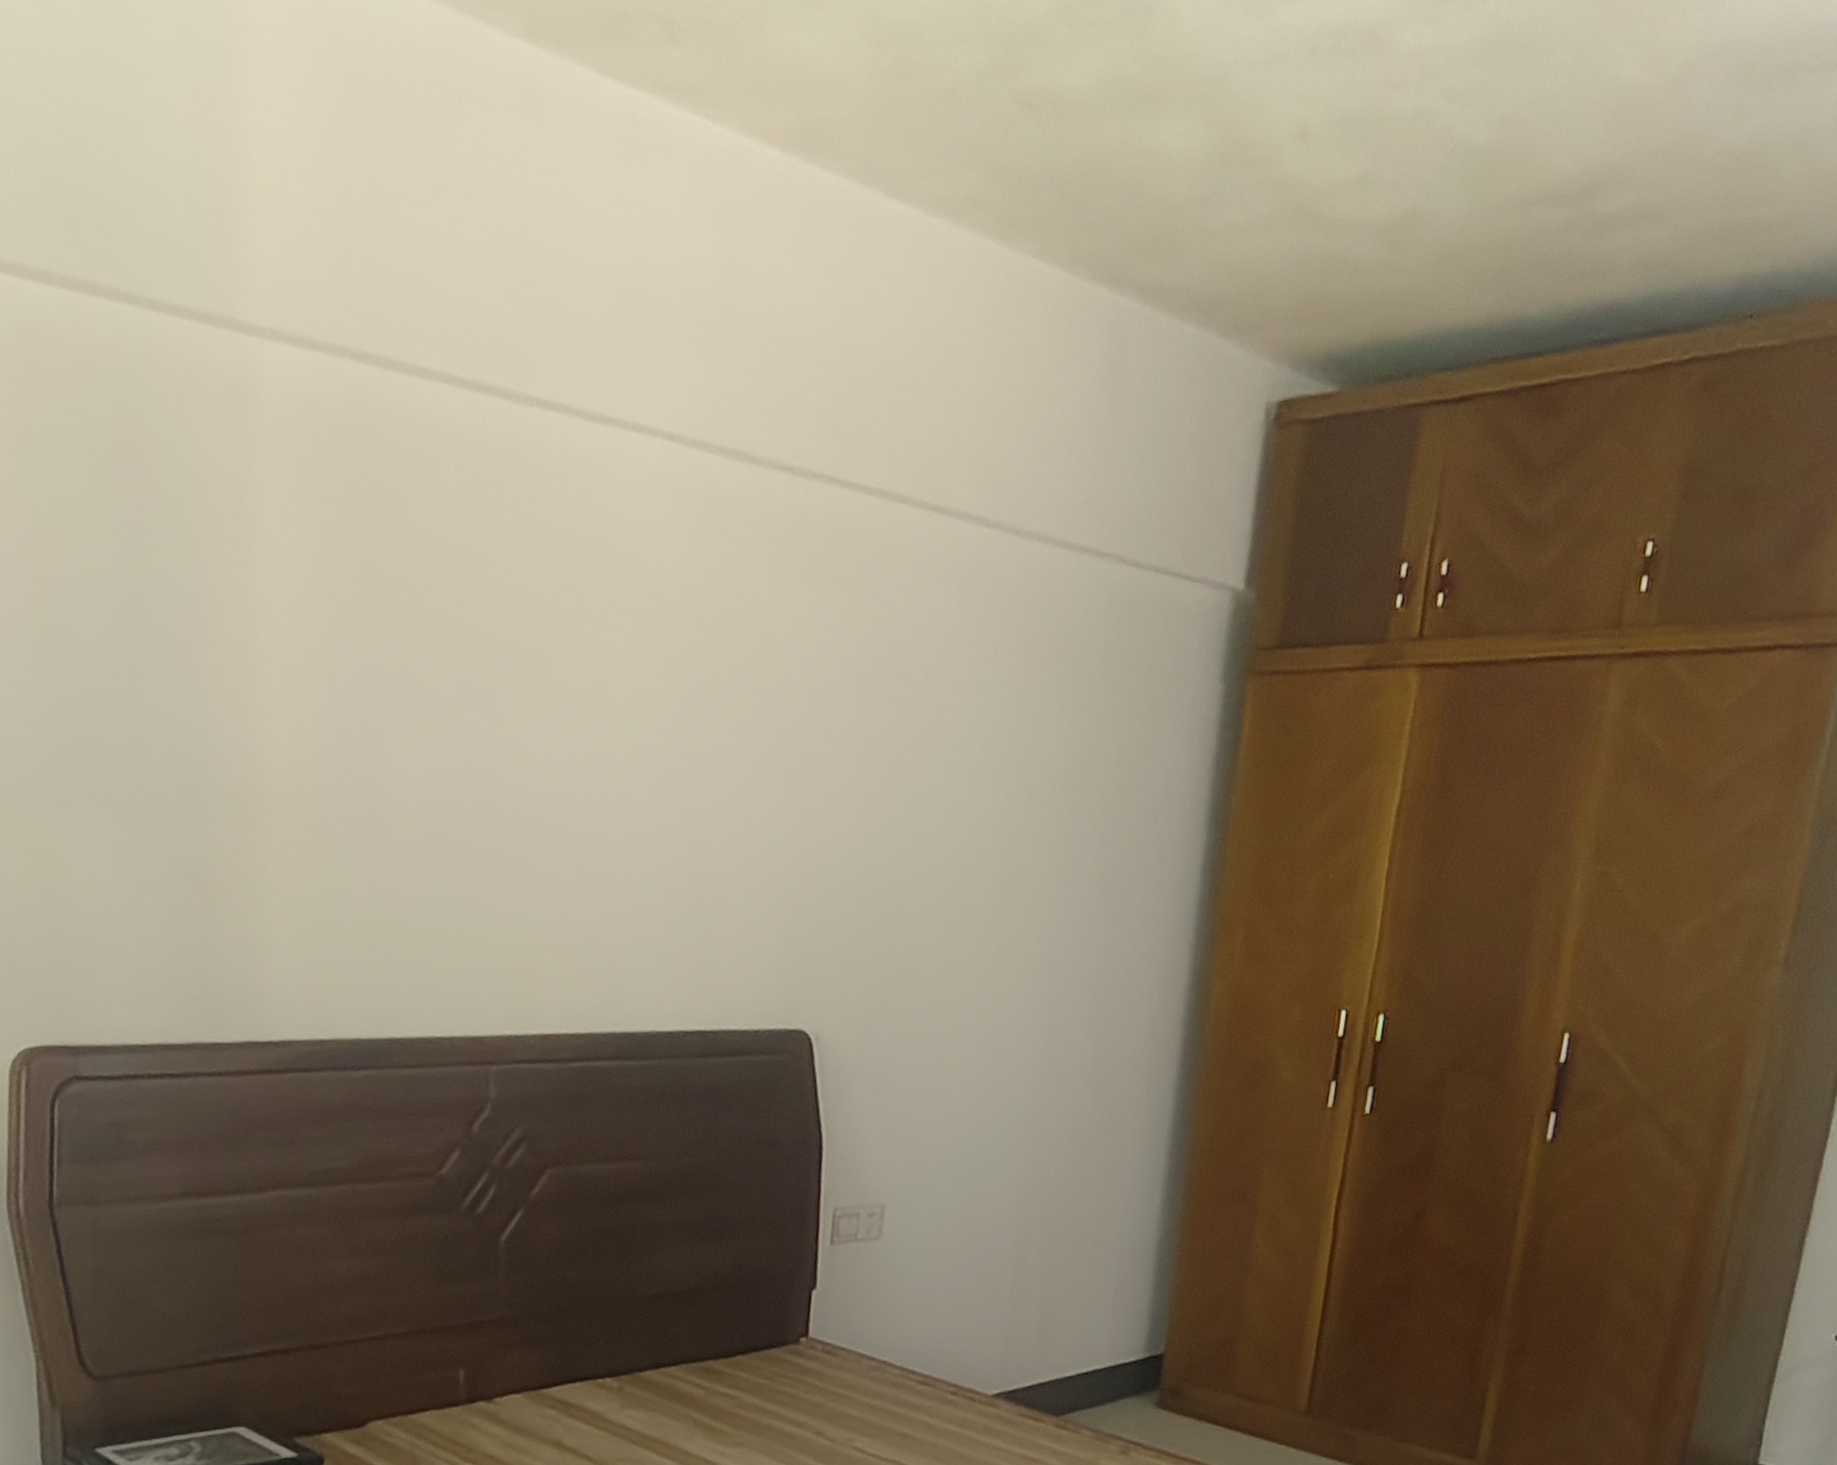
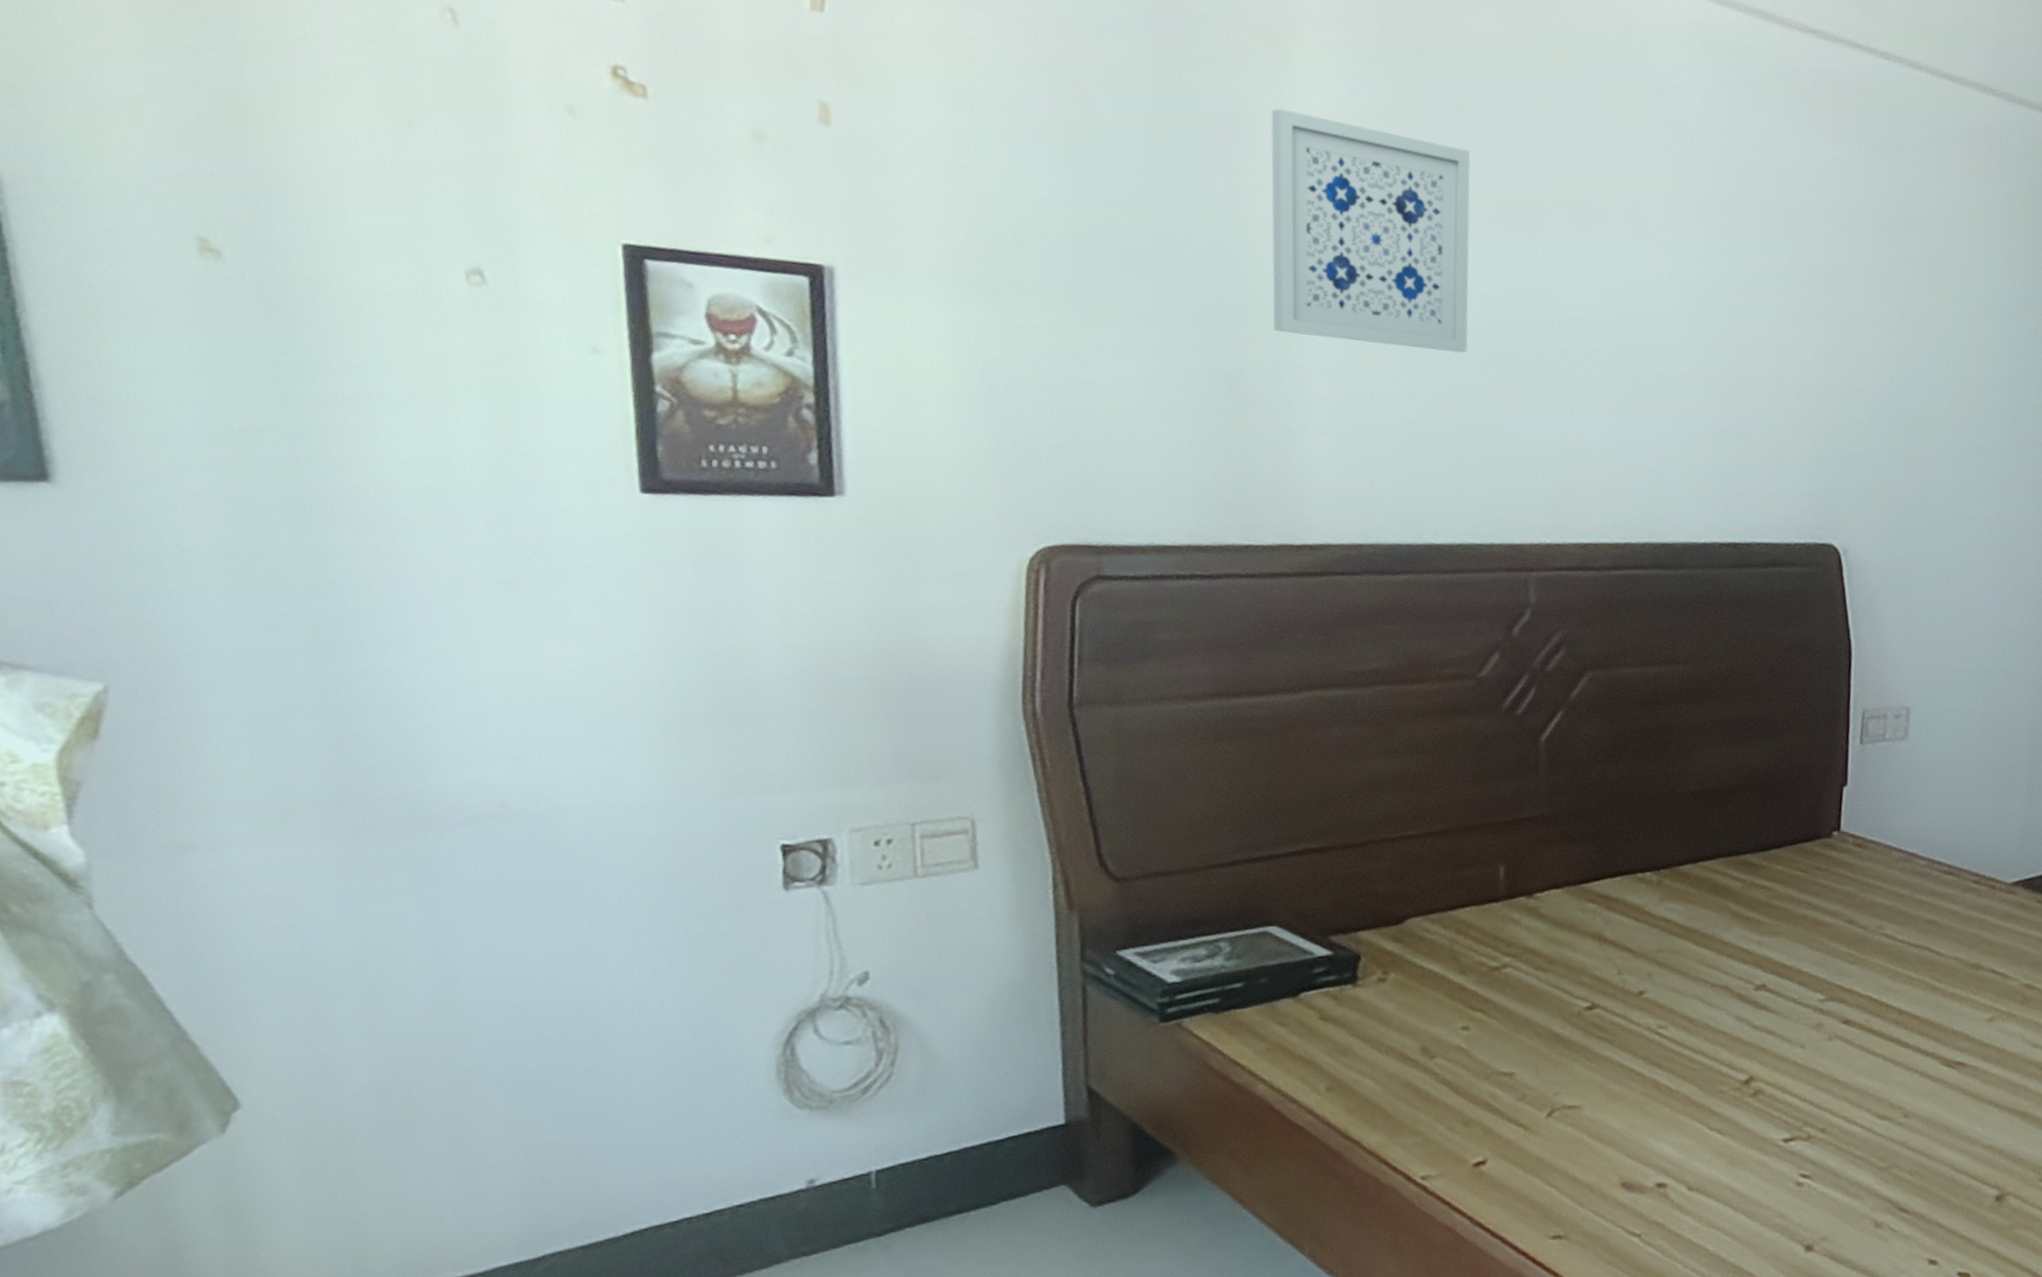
wall art: none [234,590,431,838] -> present [1271,108,1471,353]

